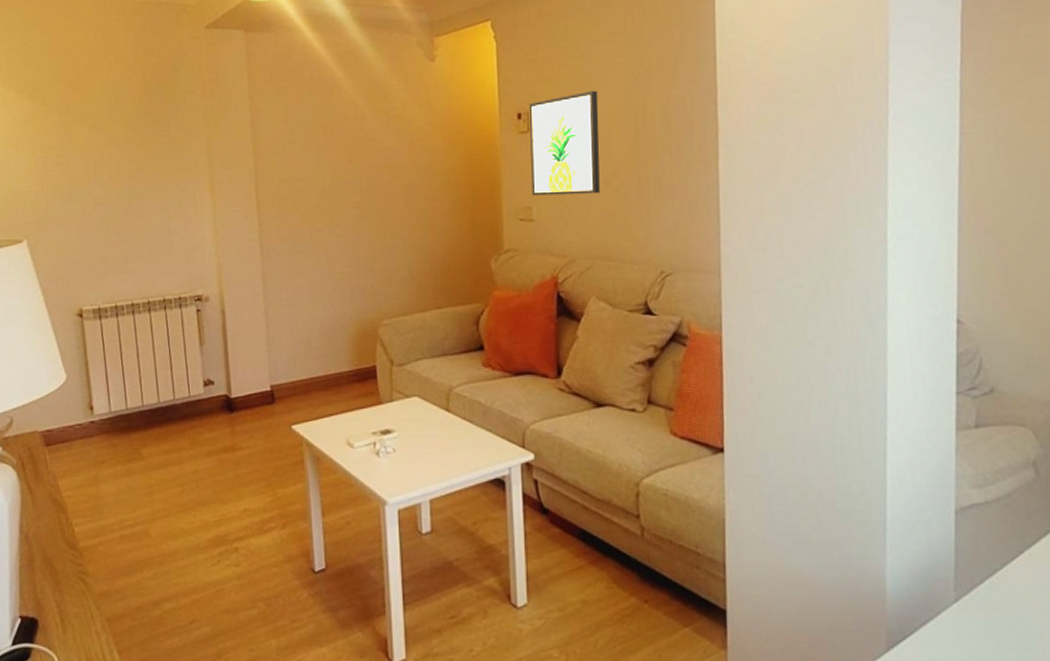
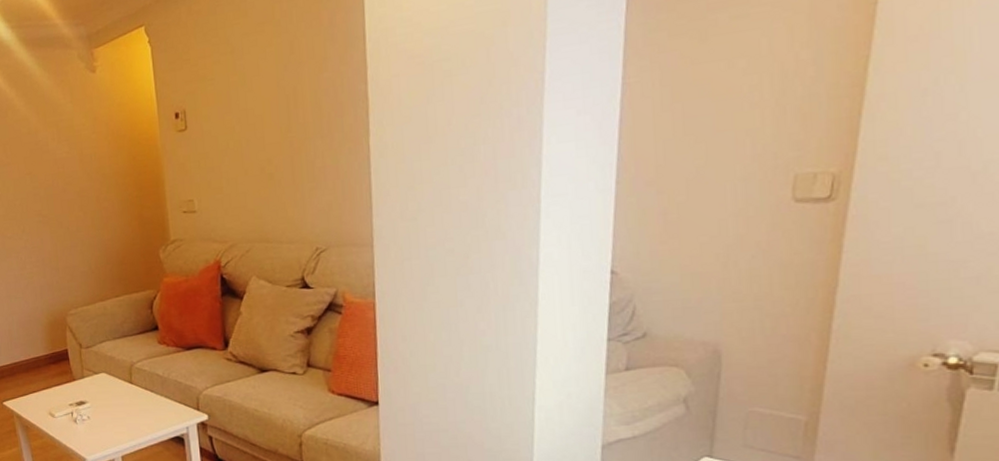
wall art: present [529,90,600,196] -> none [185,82,256,189]

